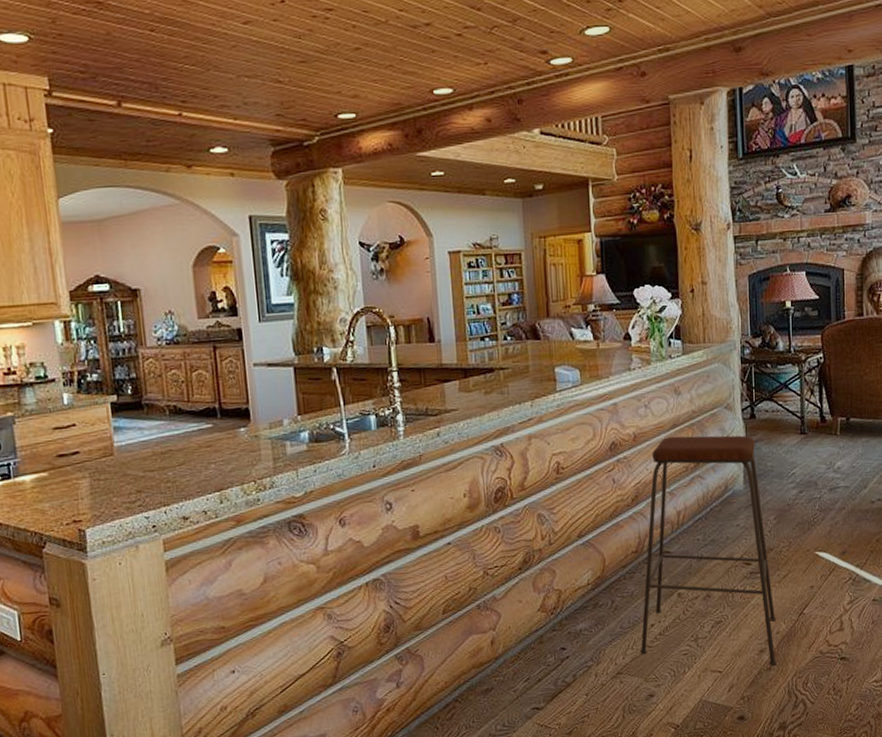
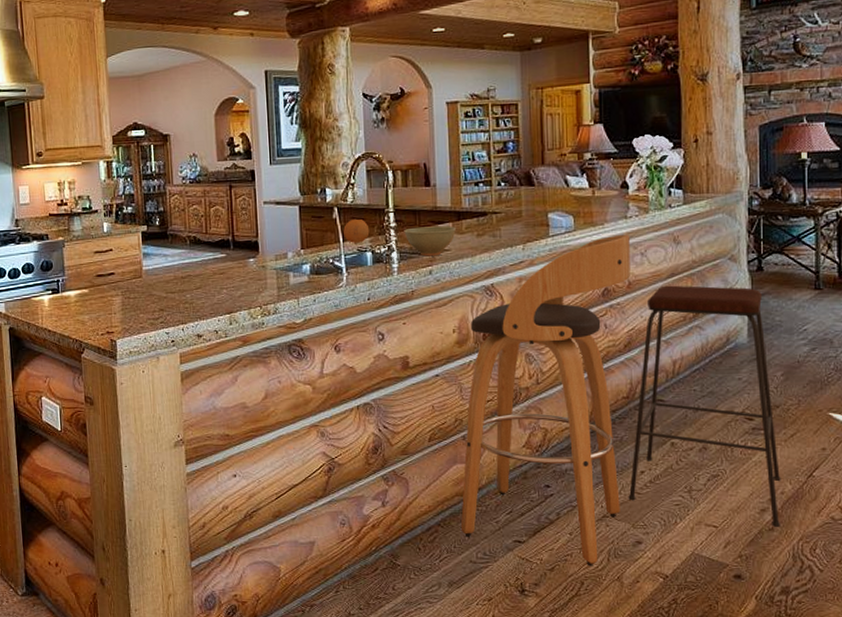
fruit: none [344,379,373,408] -> present [343,218,370,244]
bowl: none [409,384,463,418] -> present [404,226,456,257]
bar stool: none [478,386,636,725] -> present [461,234,630,567]

